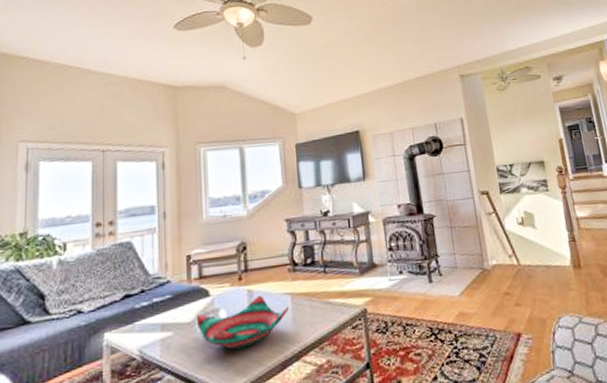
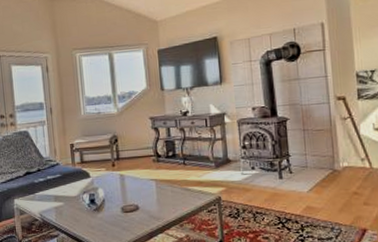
decorative bowl: present [196,295,289,350] -> none [80,179,154,220]

